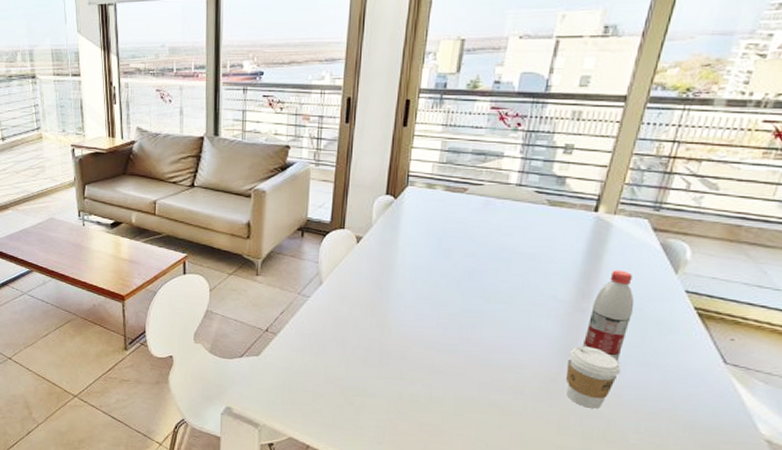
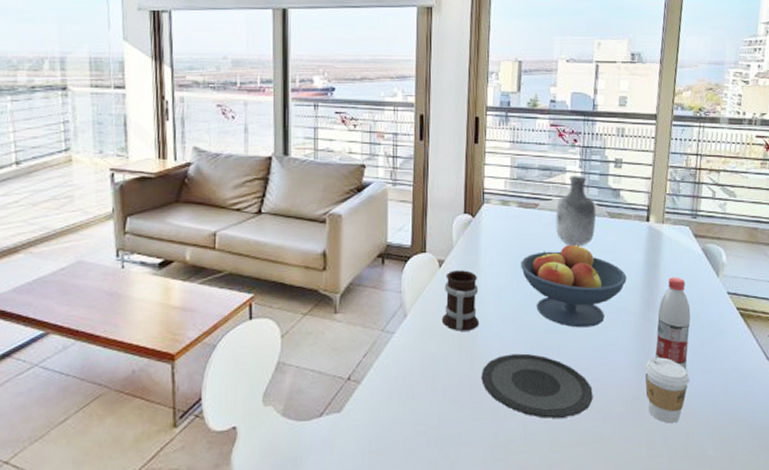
mug: none [355,247,395,302] -> present [441,270,480,331]
plate: none [390,326,506,389] -> present [481,353,593,419]
fruit bowl: none [442,228,561,311] -> present [521,242,627,328]
vase: none [485,161,535,231] -> present [556,176,597,245]

